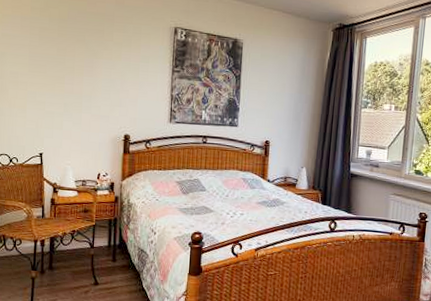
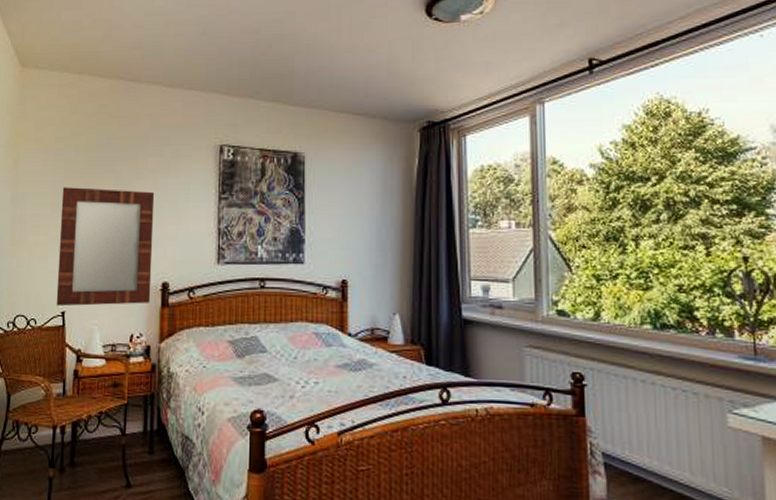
home mirror: none [34,51,119,151] -> present [56,187,155,307]

